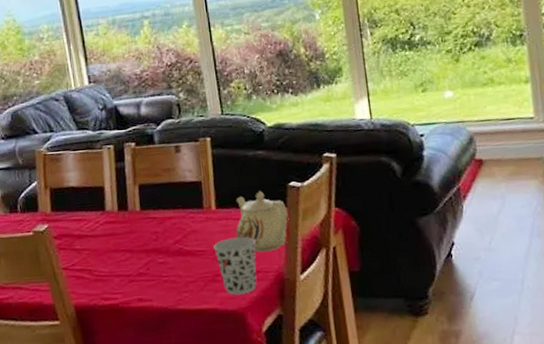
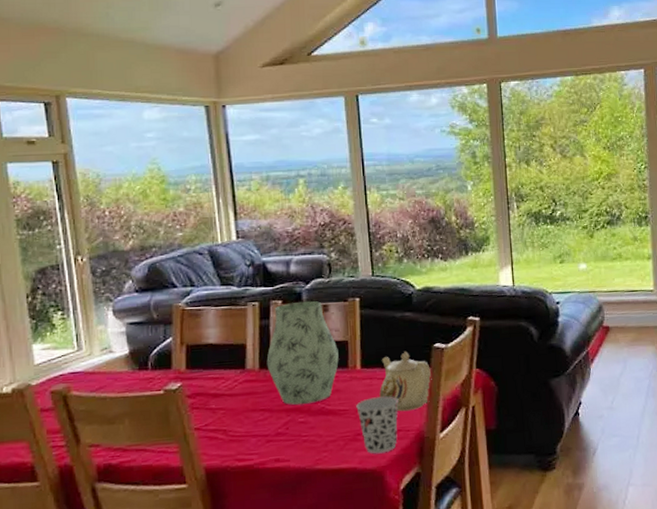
vase: none [124,142,194,246] -> present [266,301,339,406]

